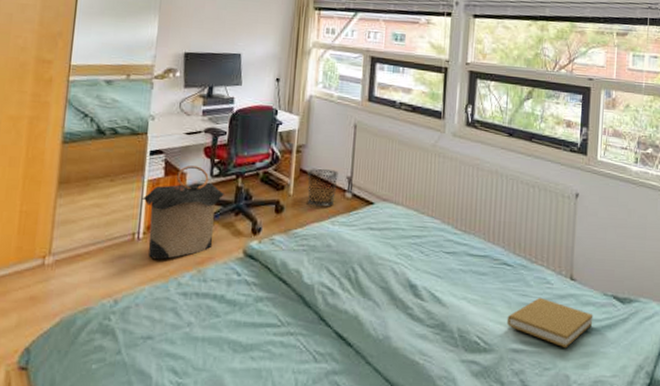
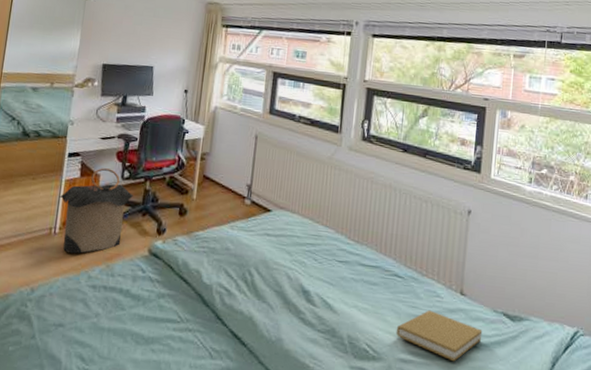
waste bin: present [307,169,339,207] -> none [210,175,239,212]

